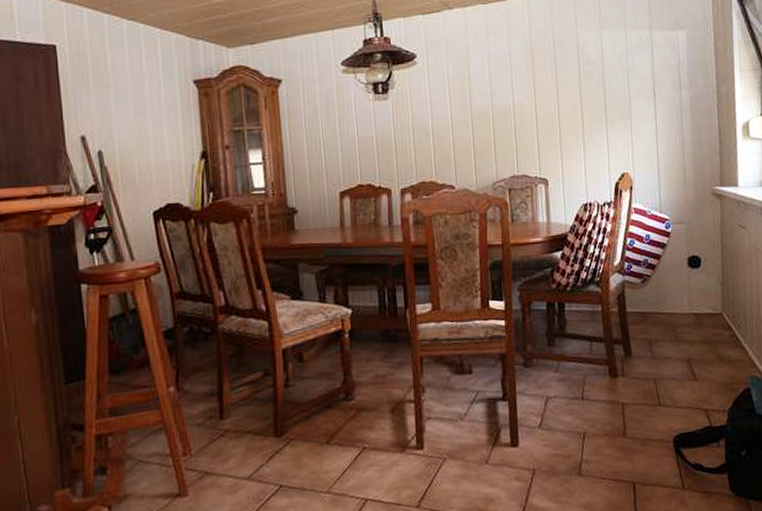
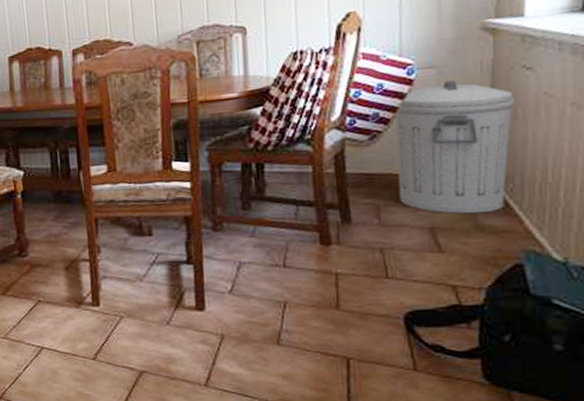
trash can: none [659,234,737,347] -> present [395,80,515,214]

